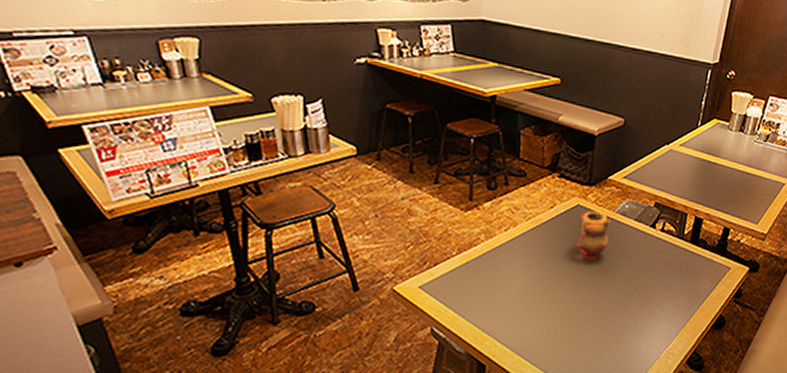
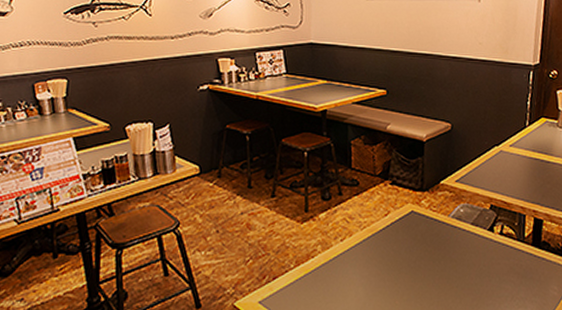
teapot: present [576,211,611,260] -> none [414,217,447,268]

